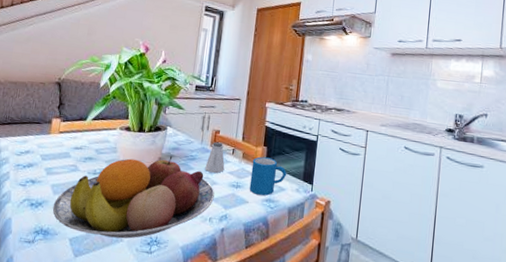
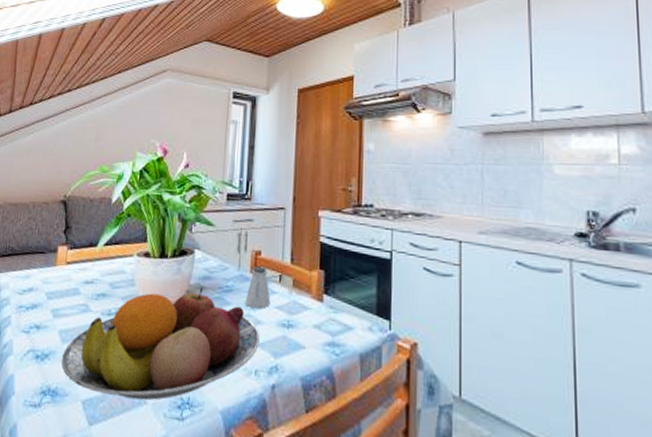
mug: present [249,156,287,196] -> none [305,284,354,338]

